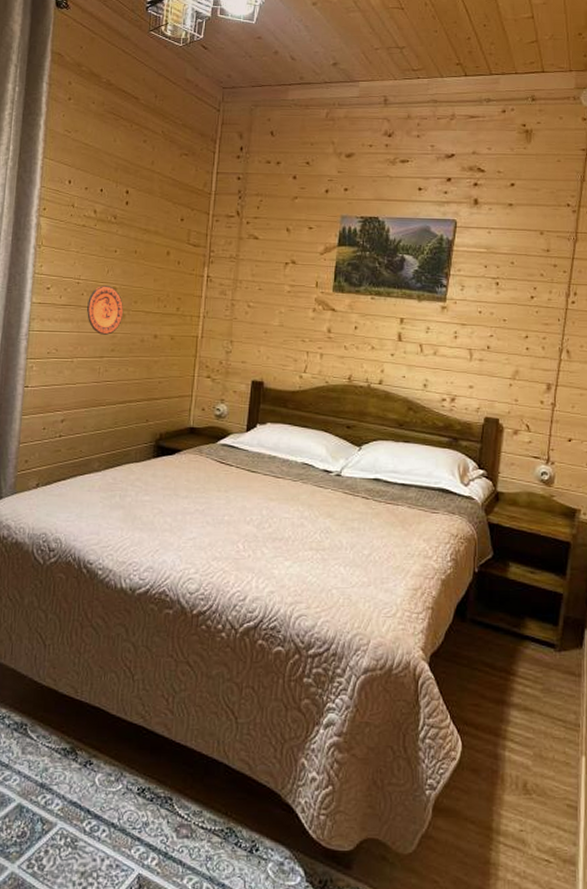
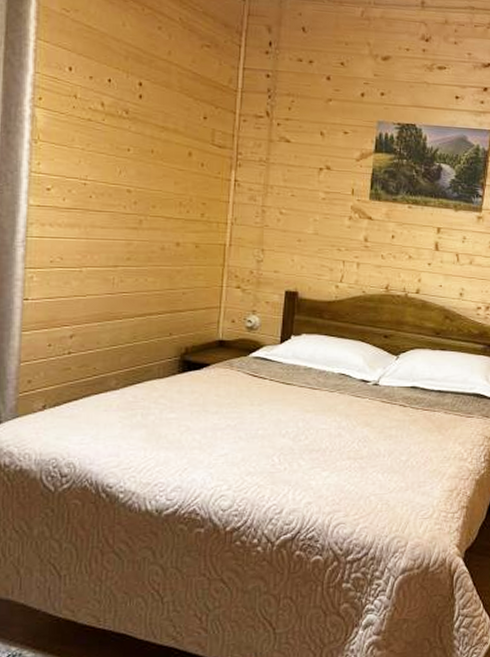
decorative plate: present [87,286,124,335] -> none [97,188,141,242]

